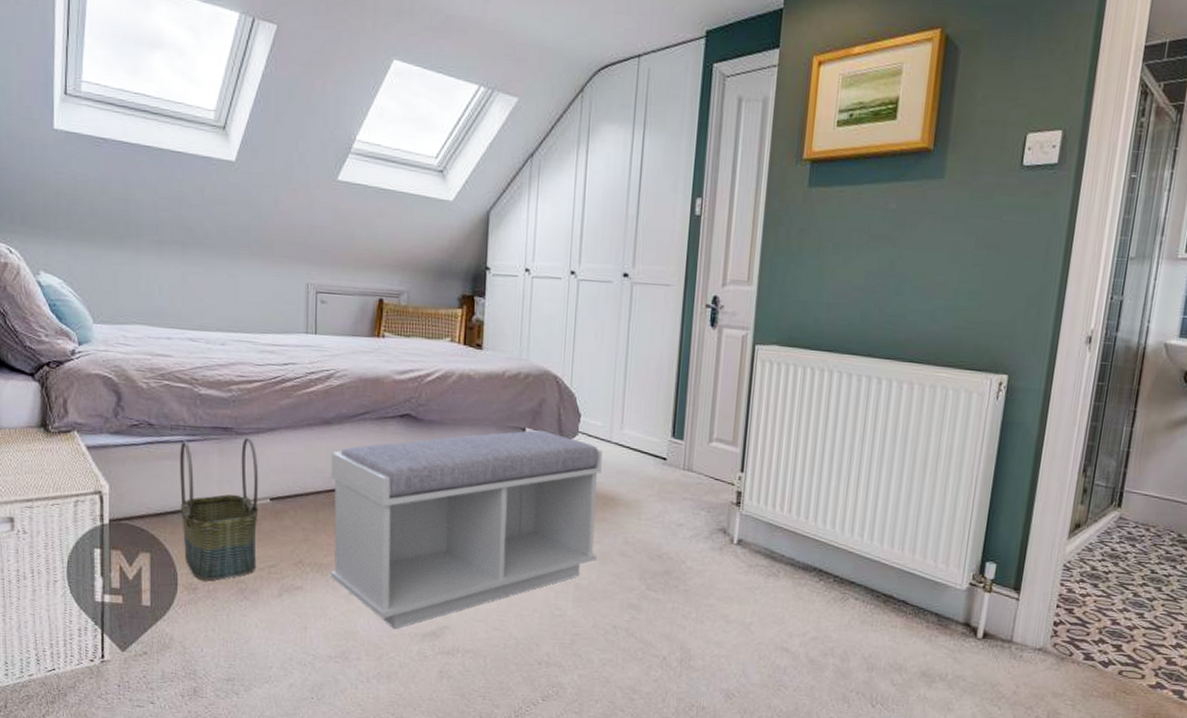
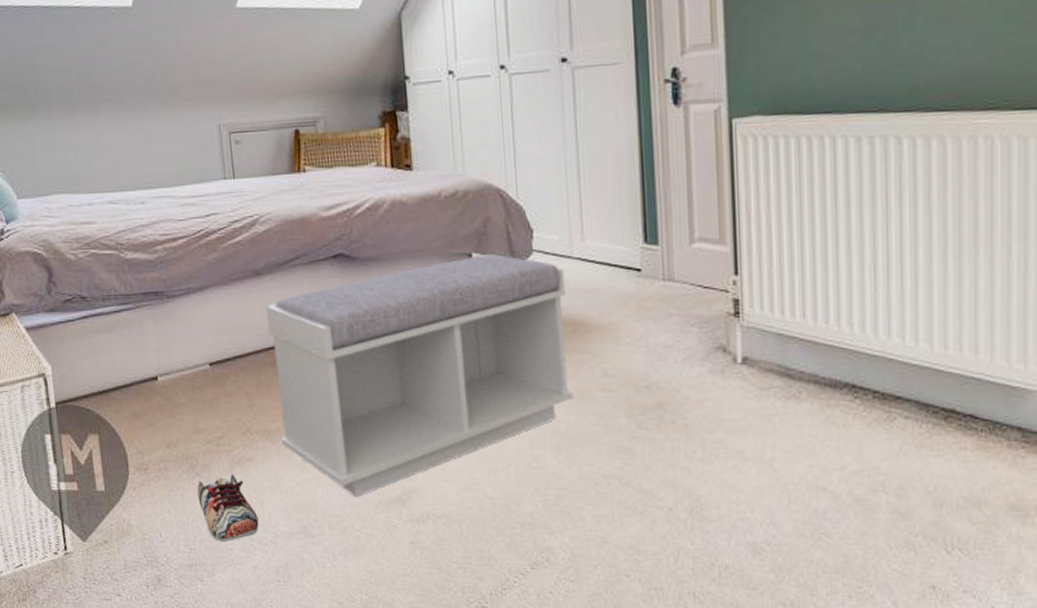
basket: present [180,436,259,582] -> none [114,298,204,460]
shoe: none [244,599,300,661] -> present [197,473,259,541]

